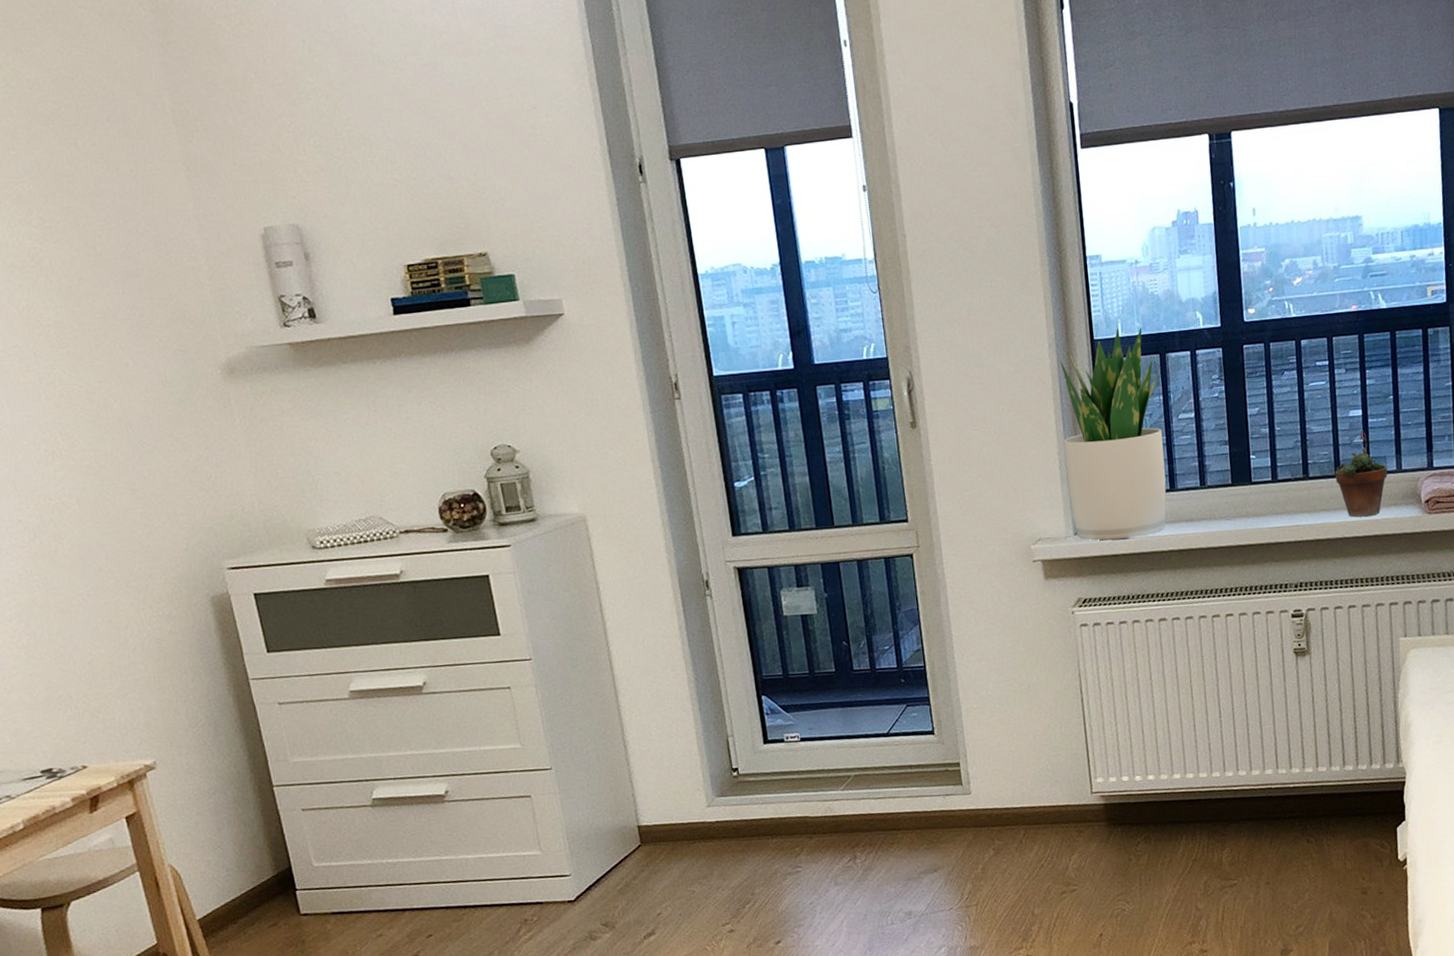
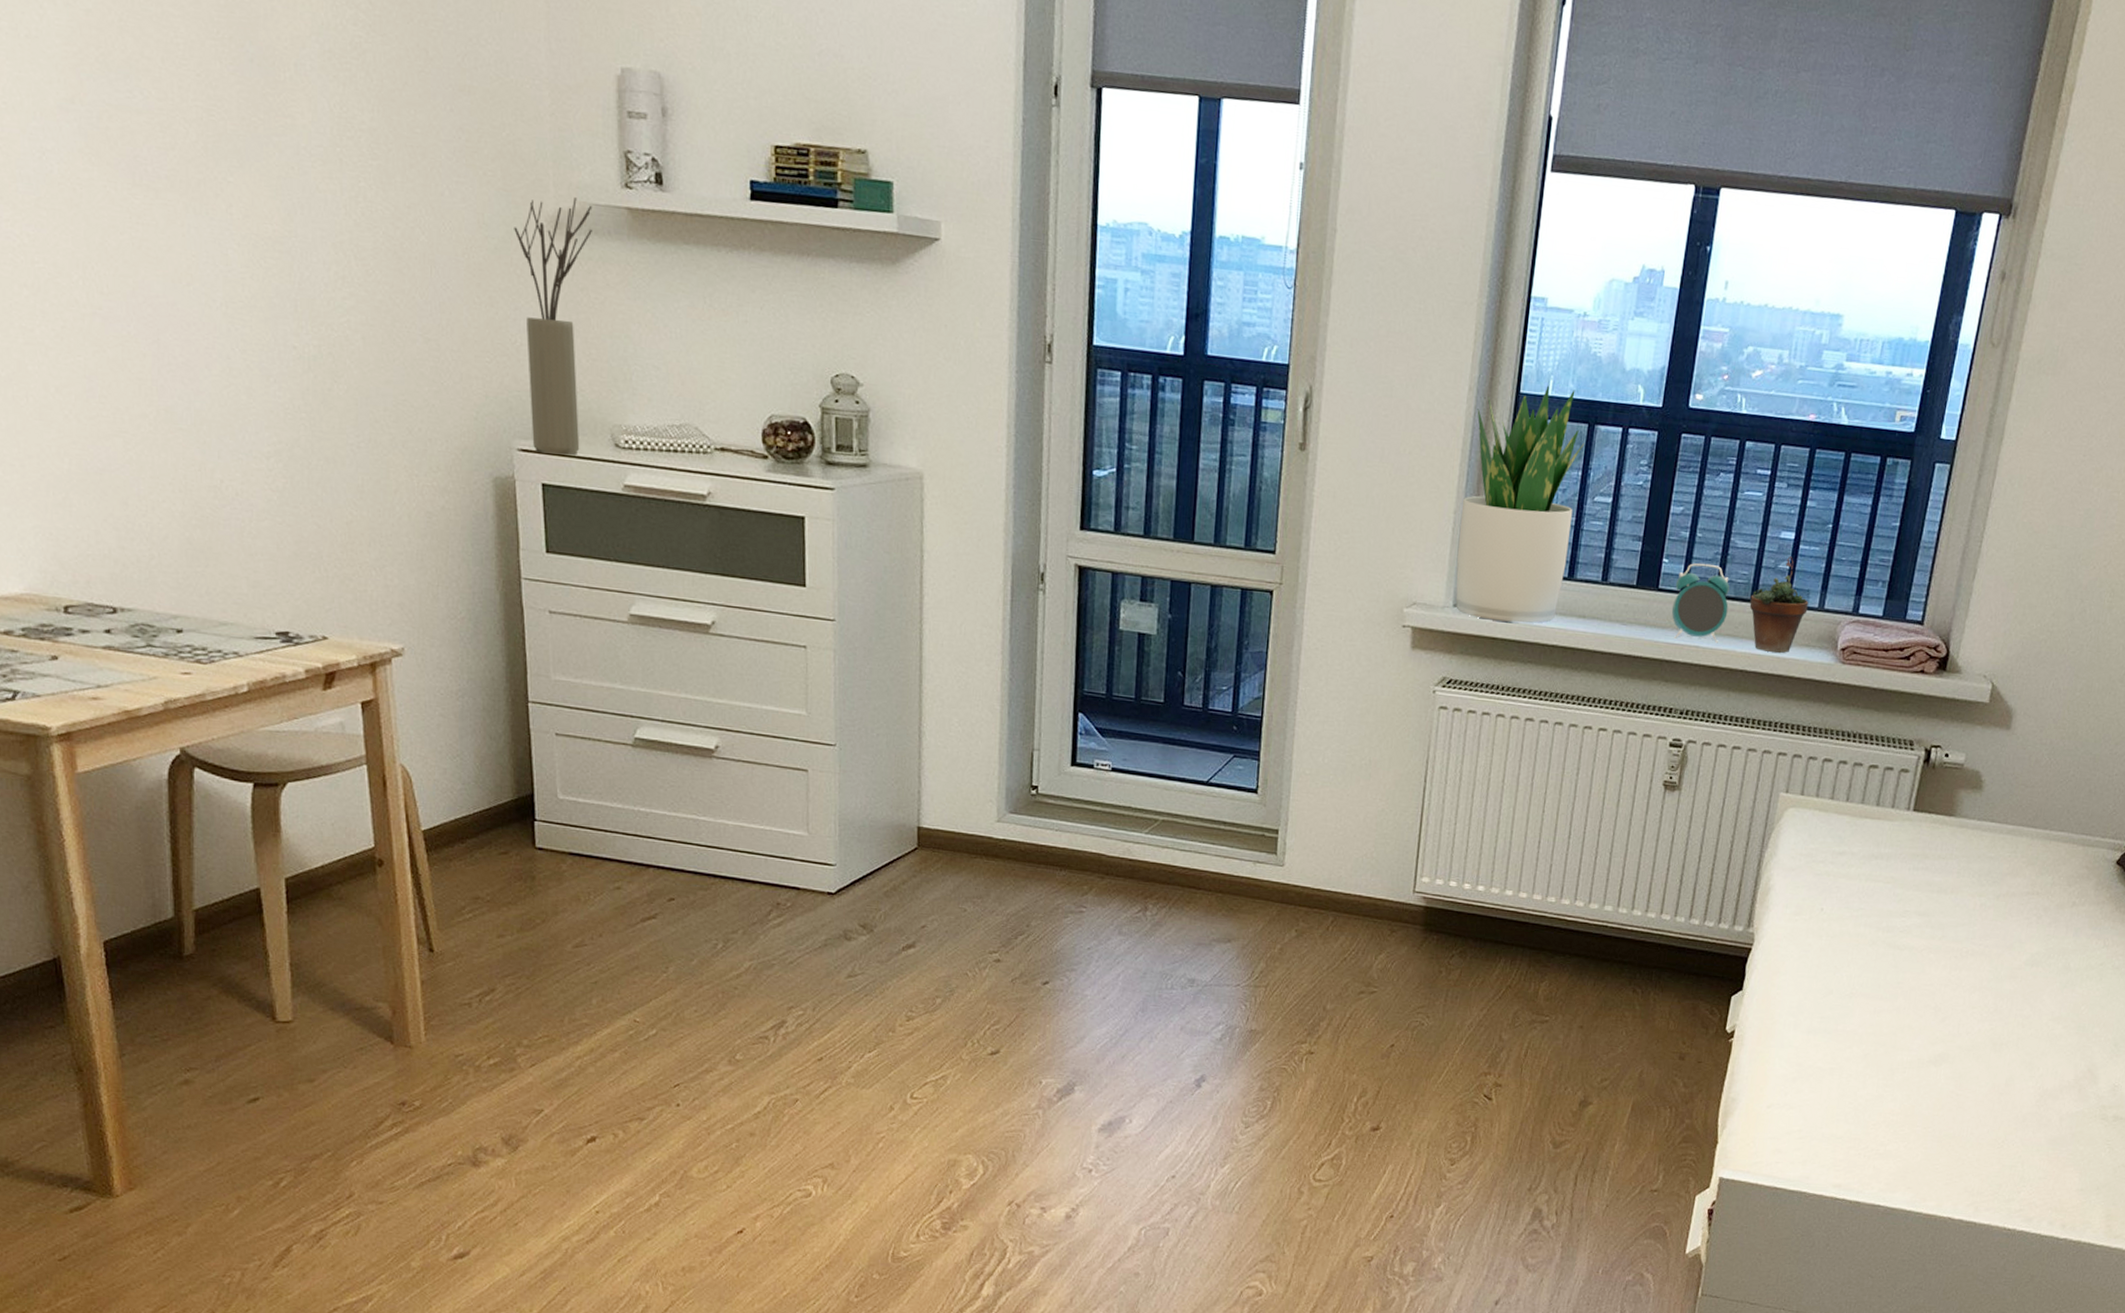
vase: none [193,344,282,568] -> present [514,197,593,456]
alarm clock: none [1266,451,1318,525] -> present [1671,563,1730,645]

